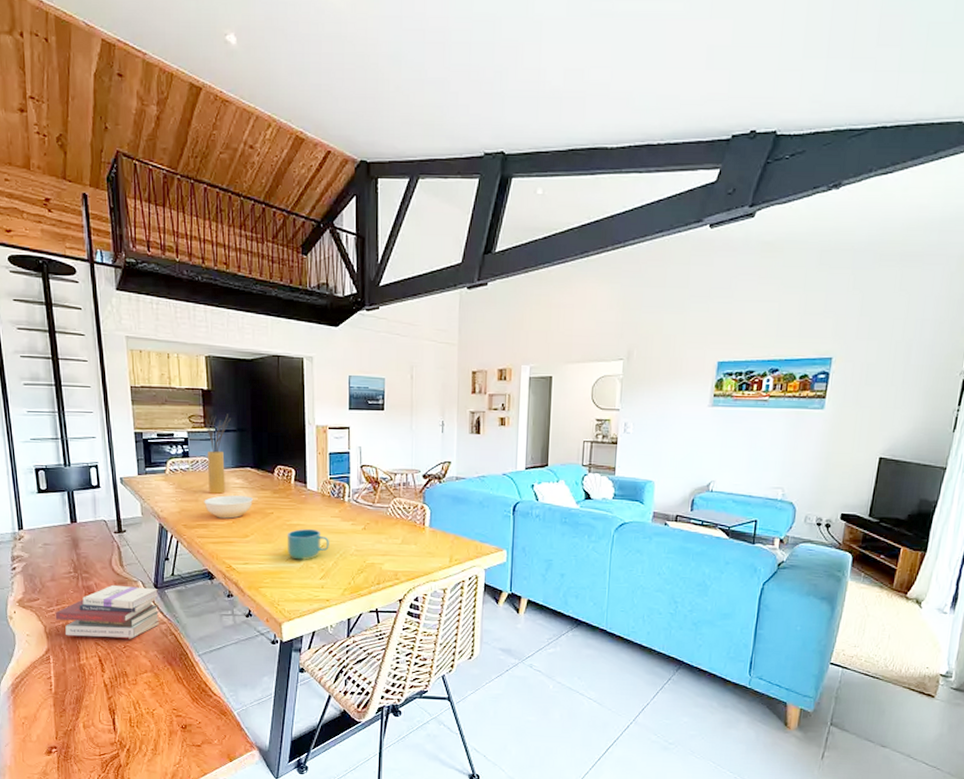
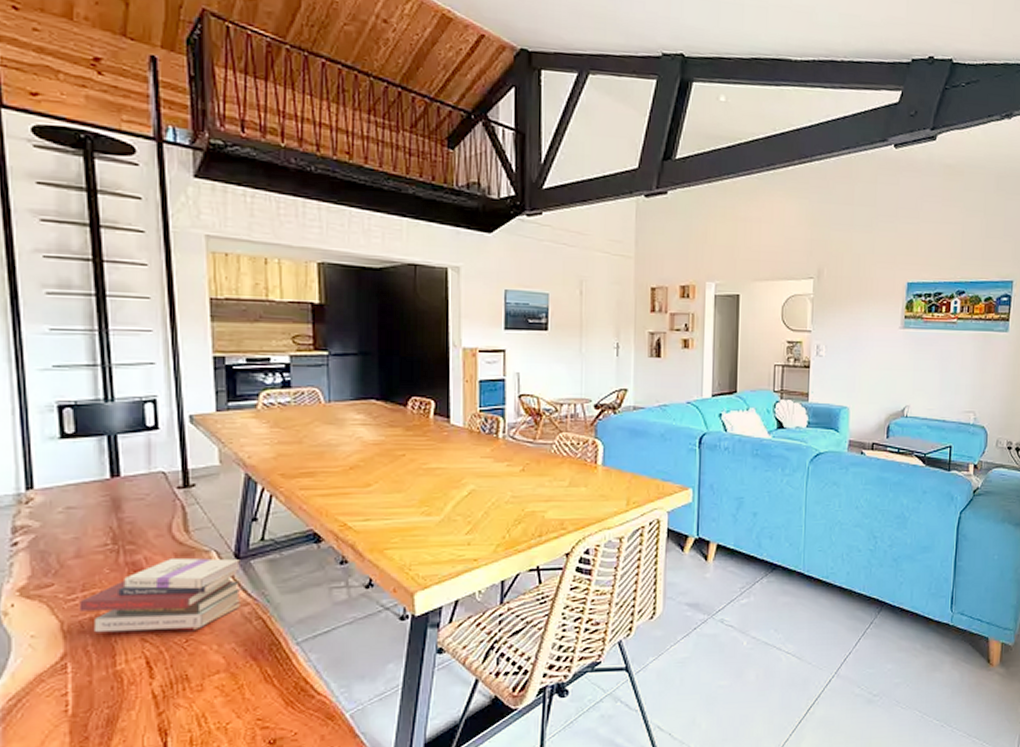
bowl: present [204,495,254,519] -> none [310,435,380,464]
vase: present [205,414,231,495] -> none [314,333,350,435]
cup: present [287,529,329,560] -> none [422,474,478,512]

